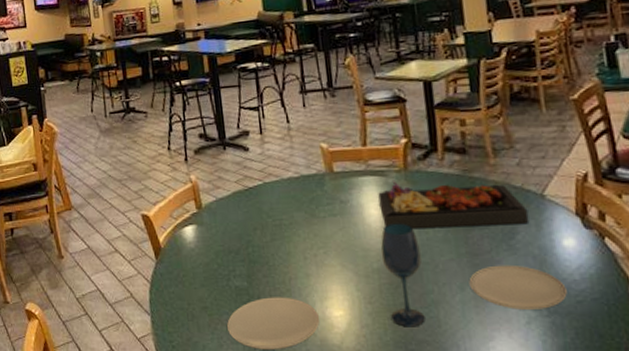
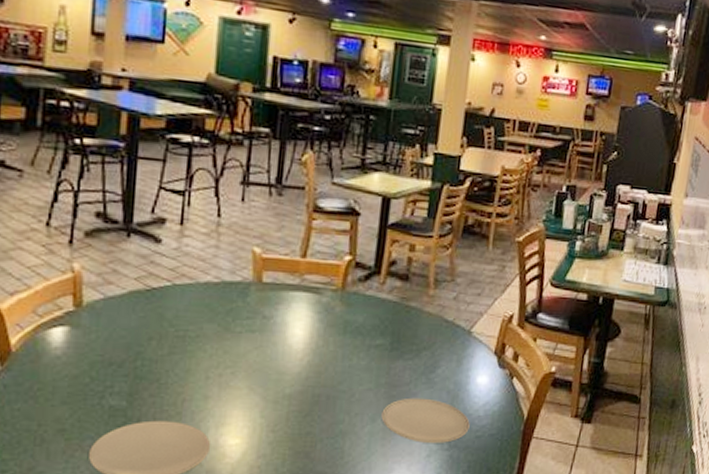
food platter: present [378,181,530,230] -> none [306,301,454,359]
wineglass: present [381,223,425,327] -> none [293,346,340,458]

